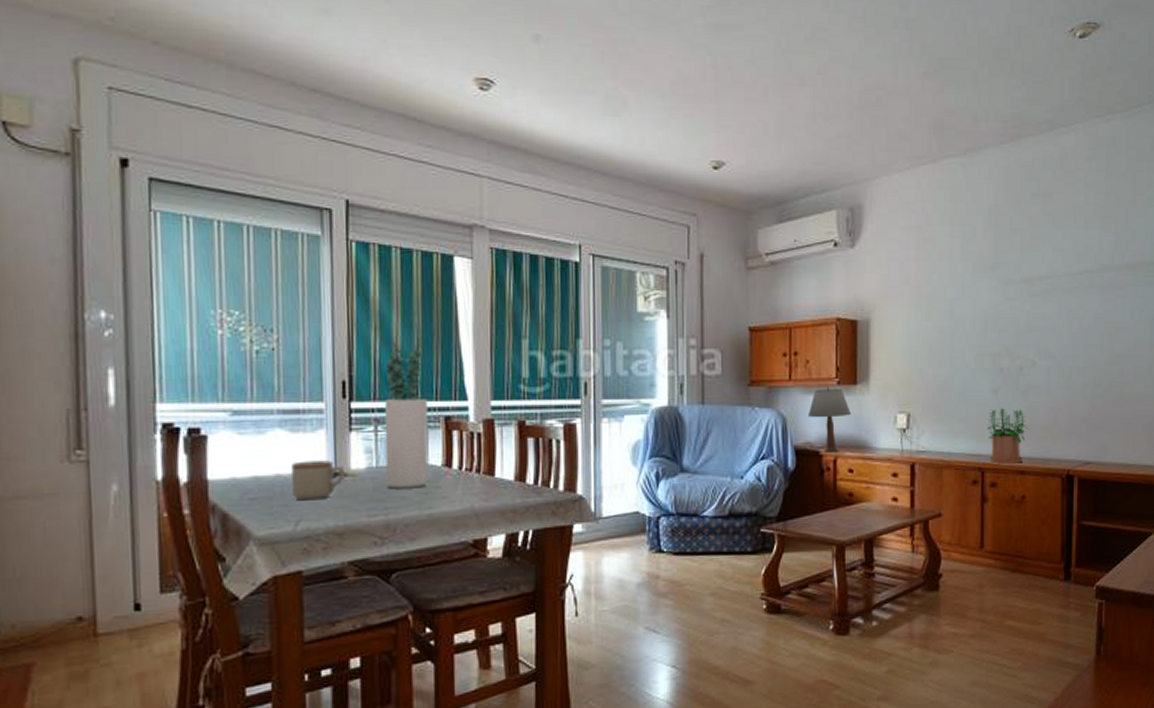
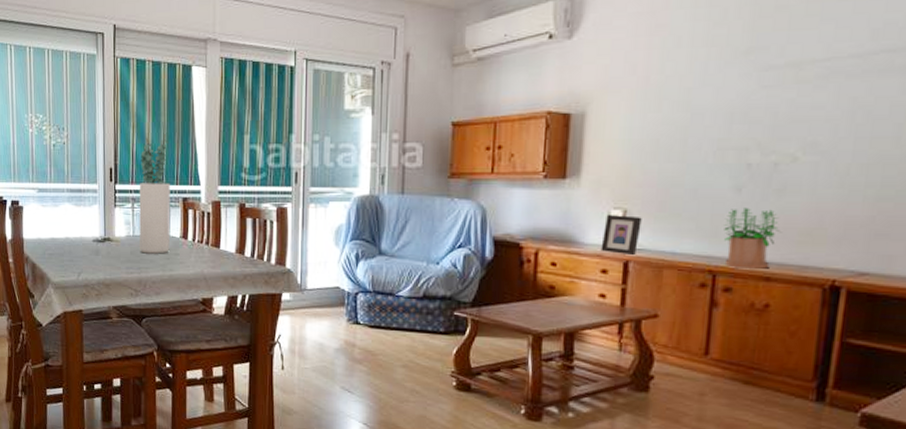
mug: present [292,460,344,501] -> none [76,228,111,258]
table lamp: present [809,386,852,454] -> none [510,180,559,246]
picture frame: none [890,418,923,458] -> present [600,214,642,256]

